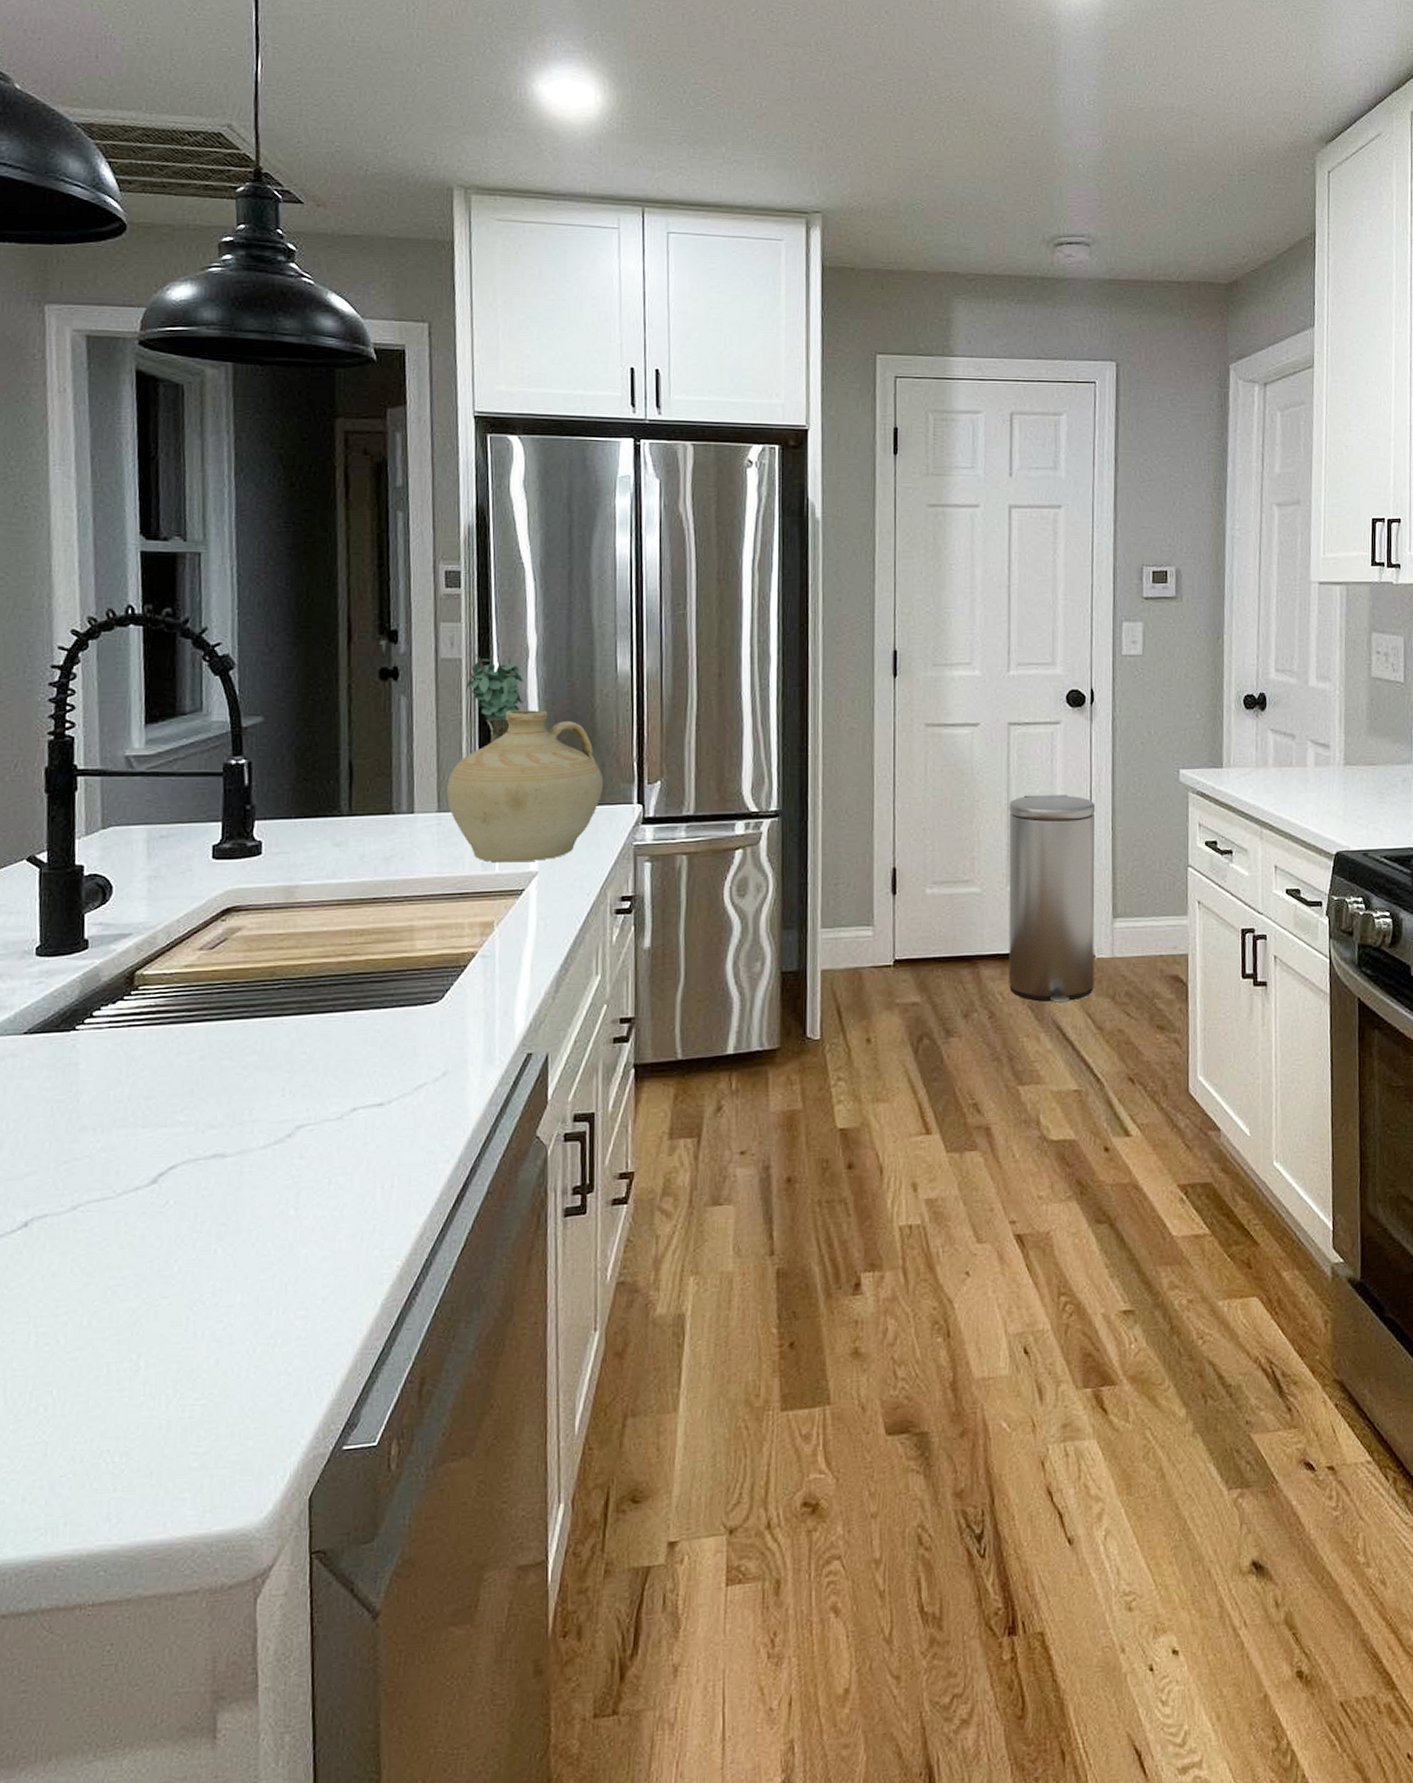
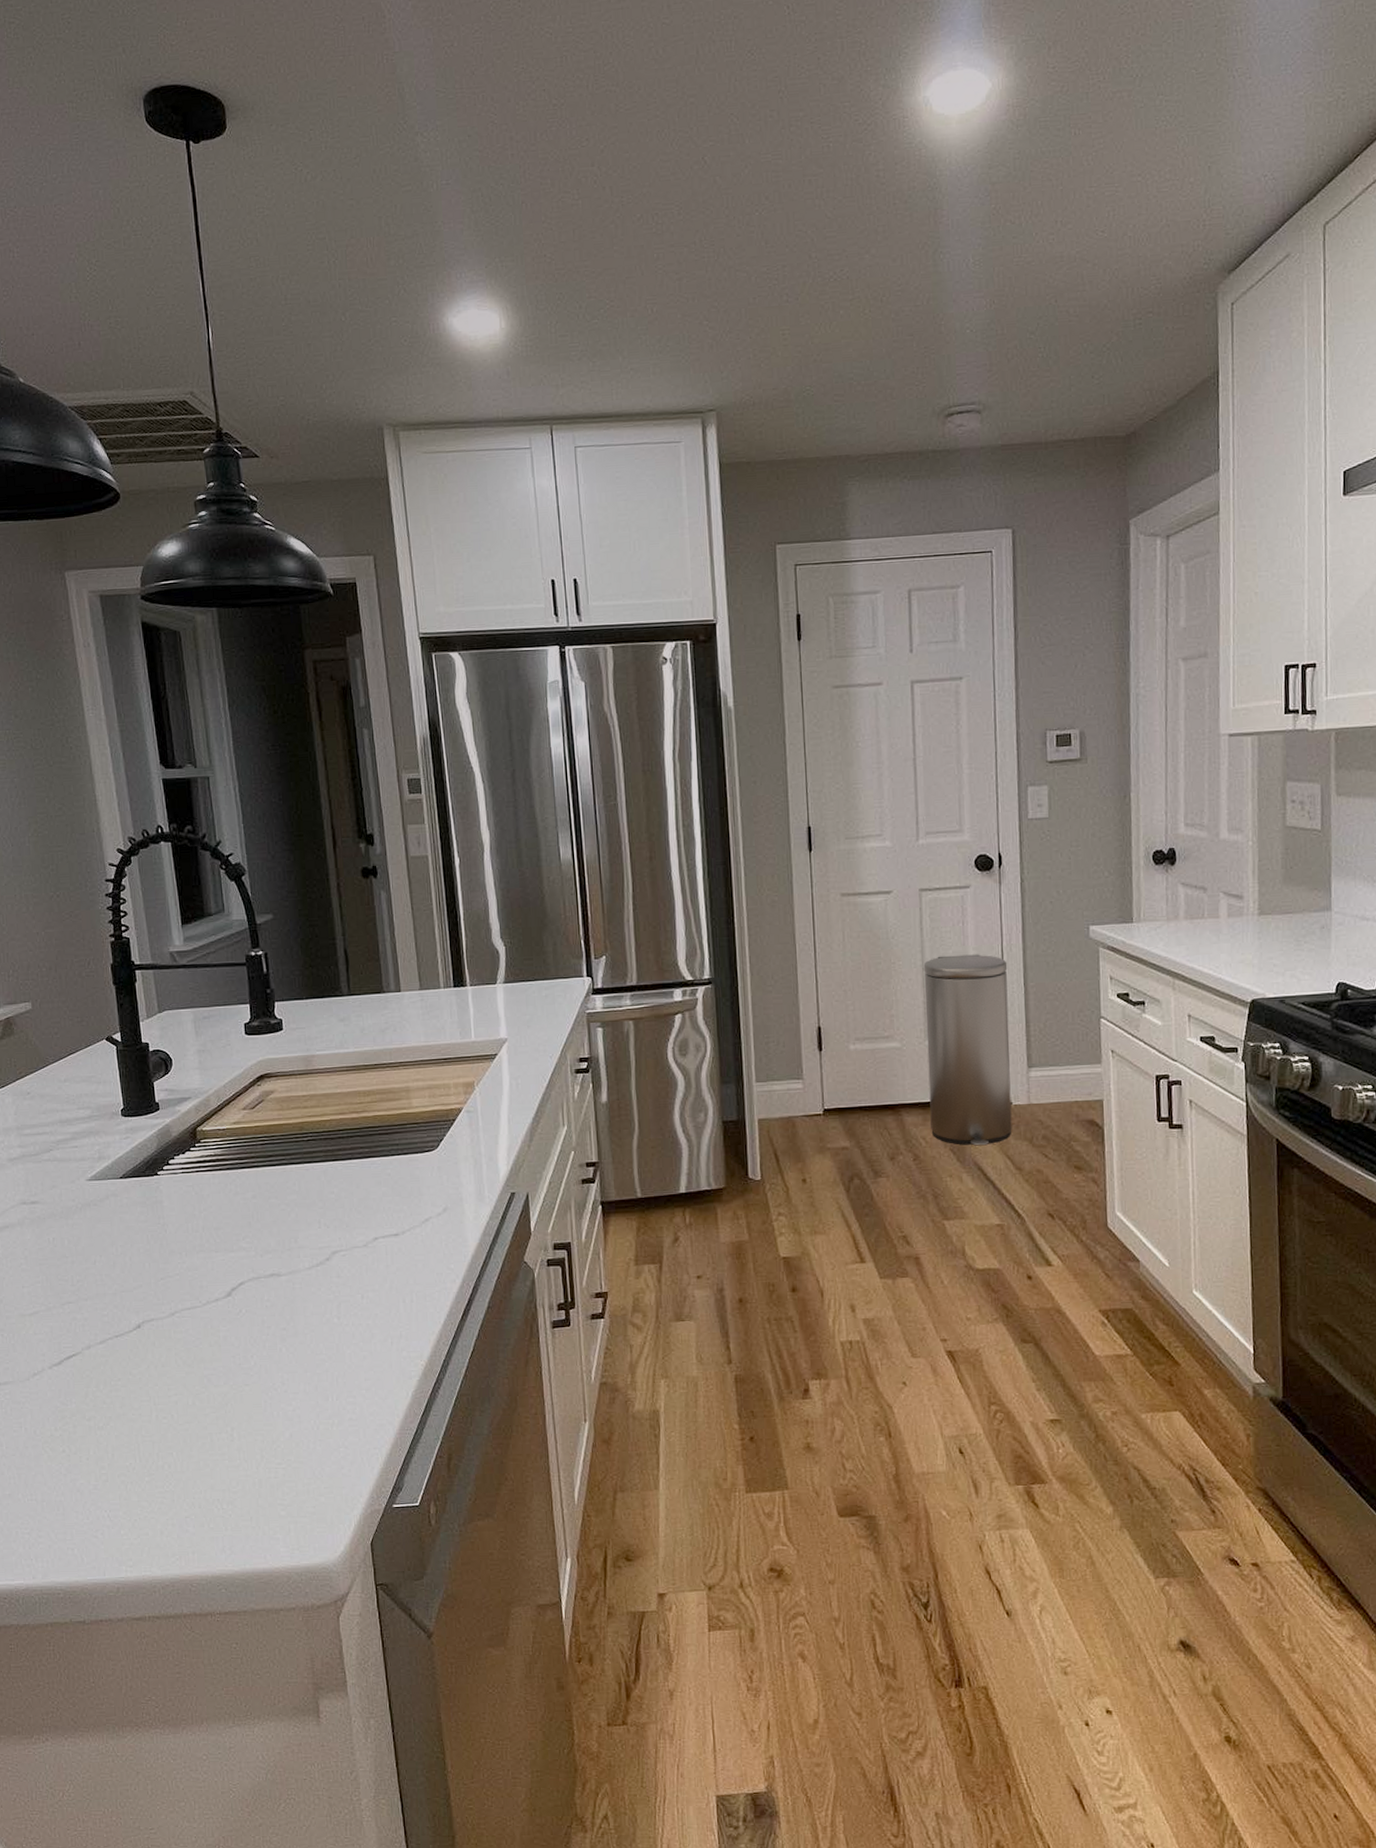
ceramic jug: present [447,709,604,863] -> none [425,897,557,1032]
vase: present [466,653,524,744] -> none [434,850,483,929]

